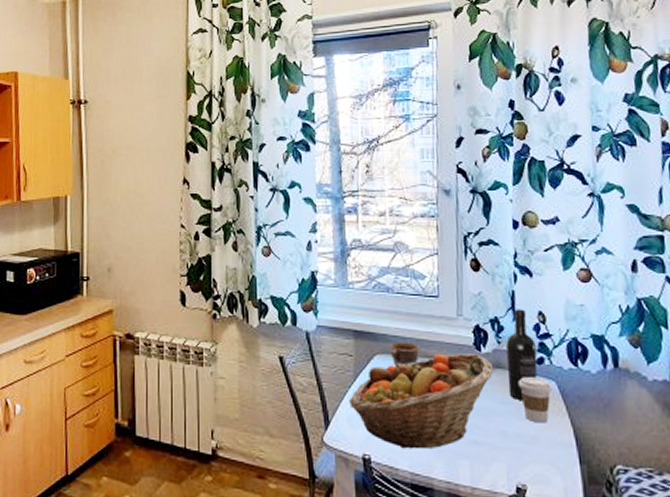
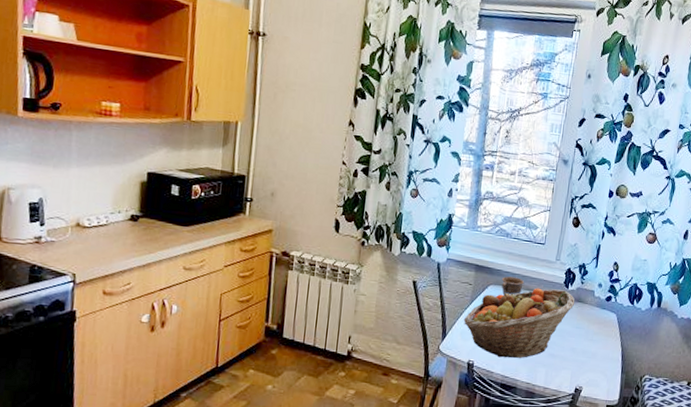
wine bottle: present [506,309,537,401] -> none [582,259,608,327]
coffee cup: present [518,377,553,423] -> none [590,310,614,344]

